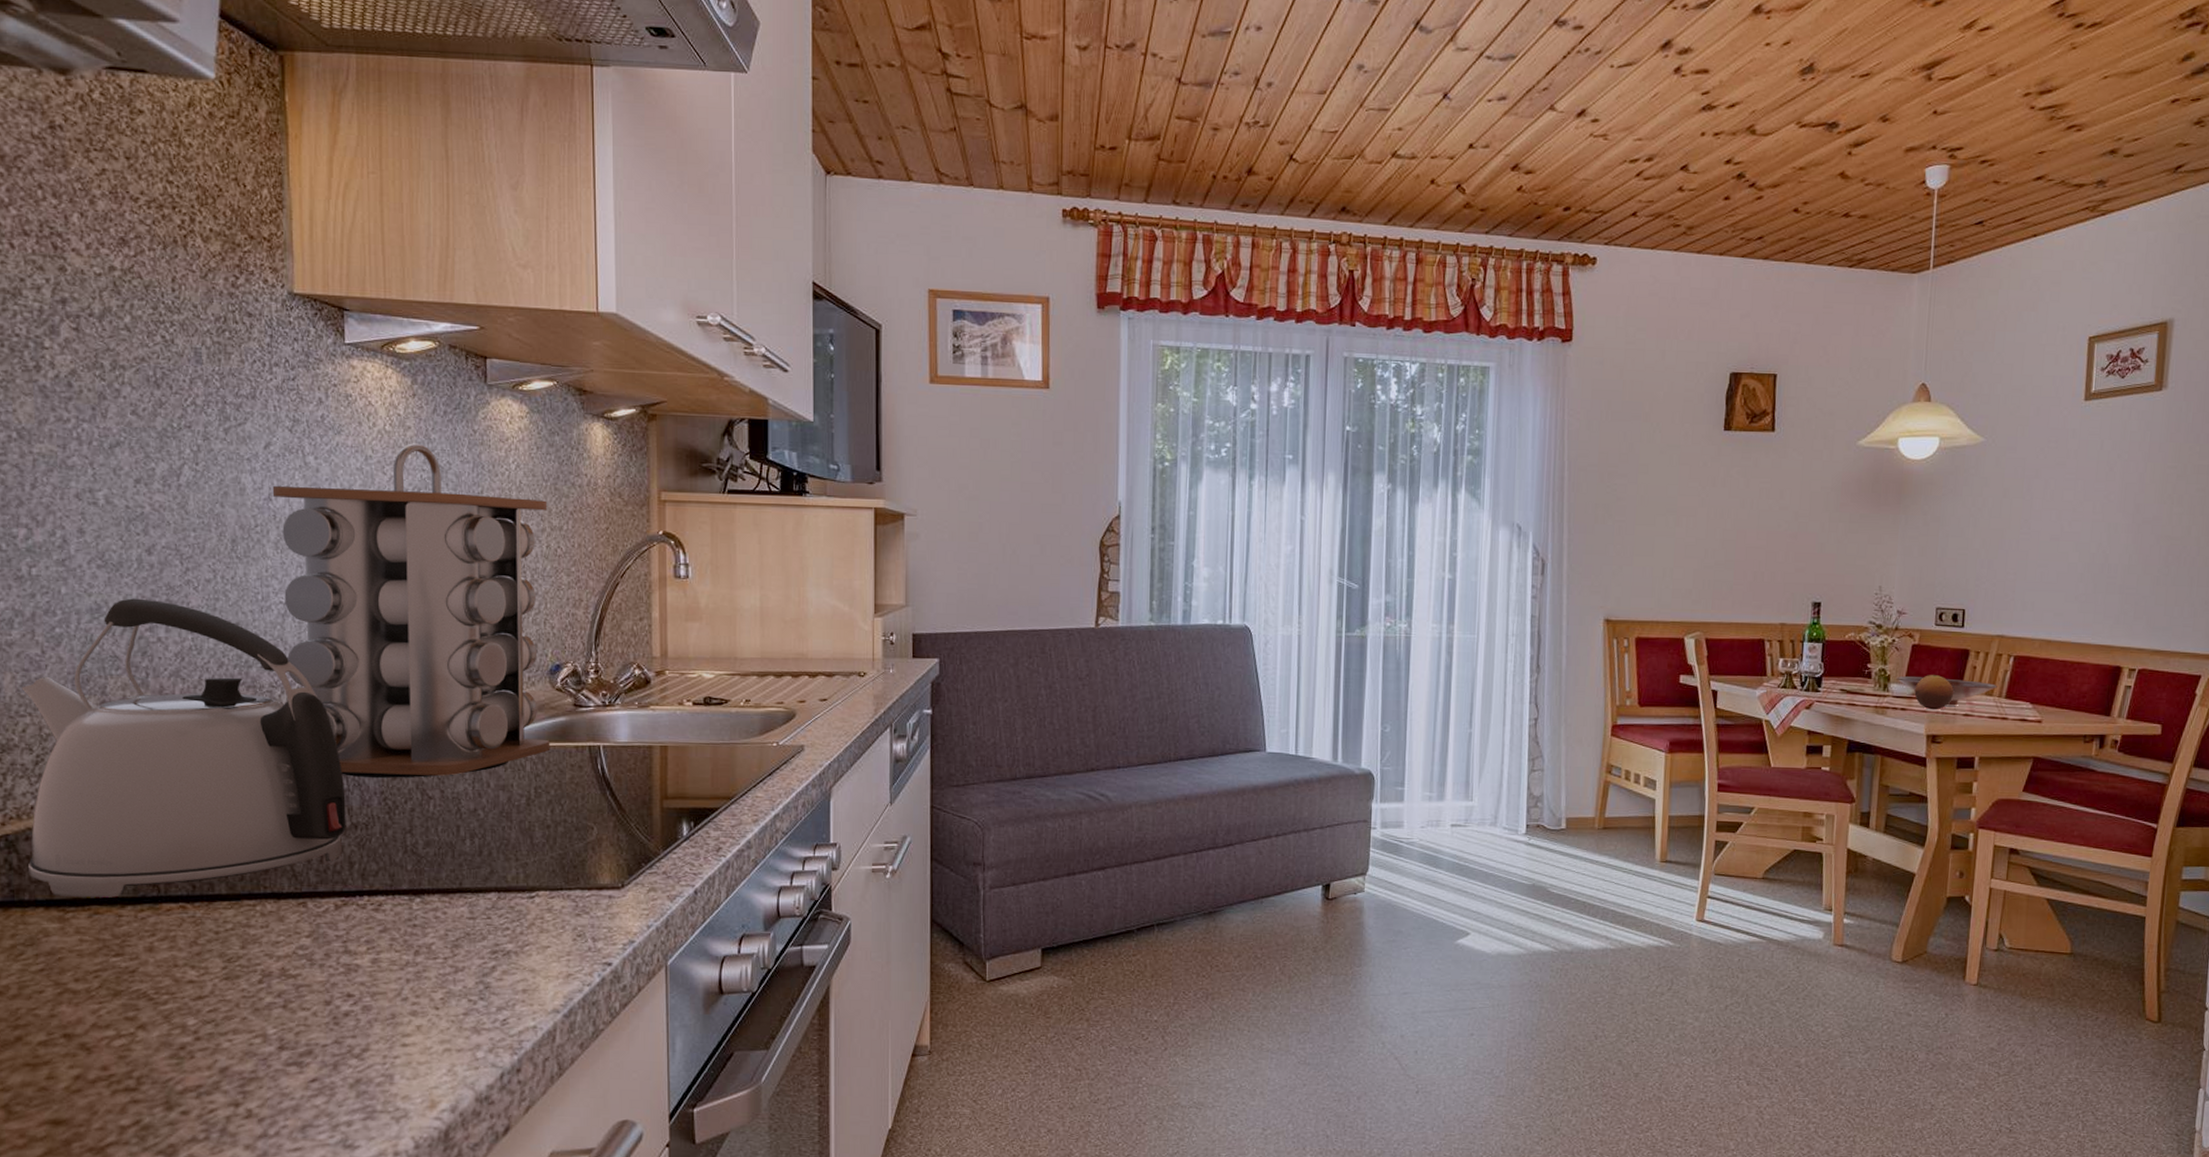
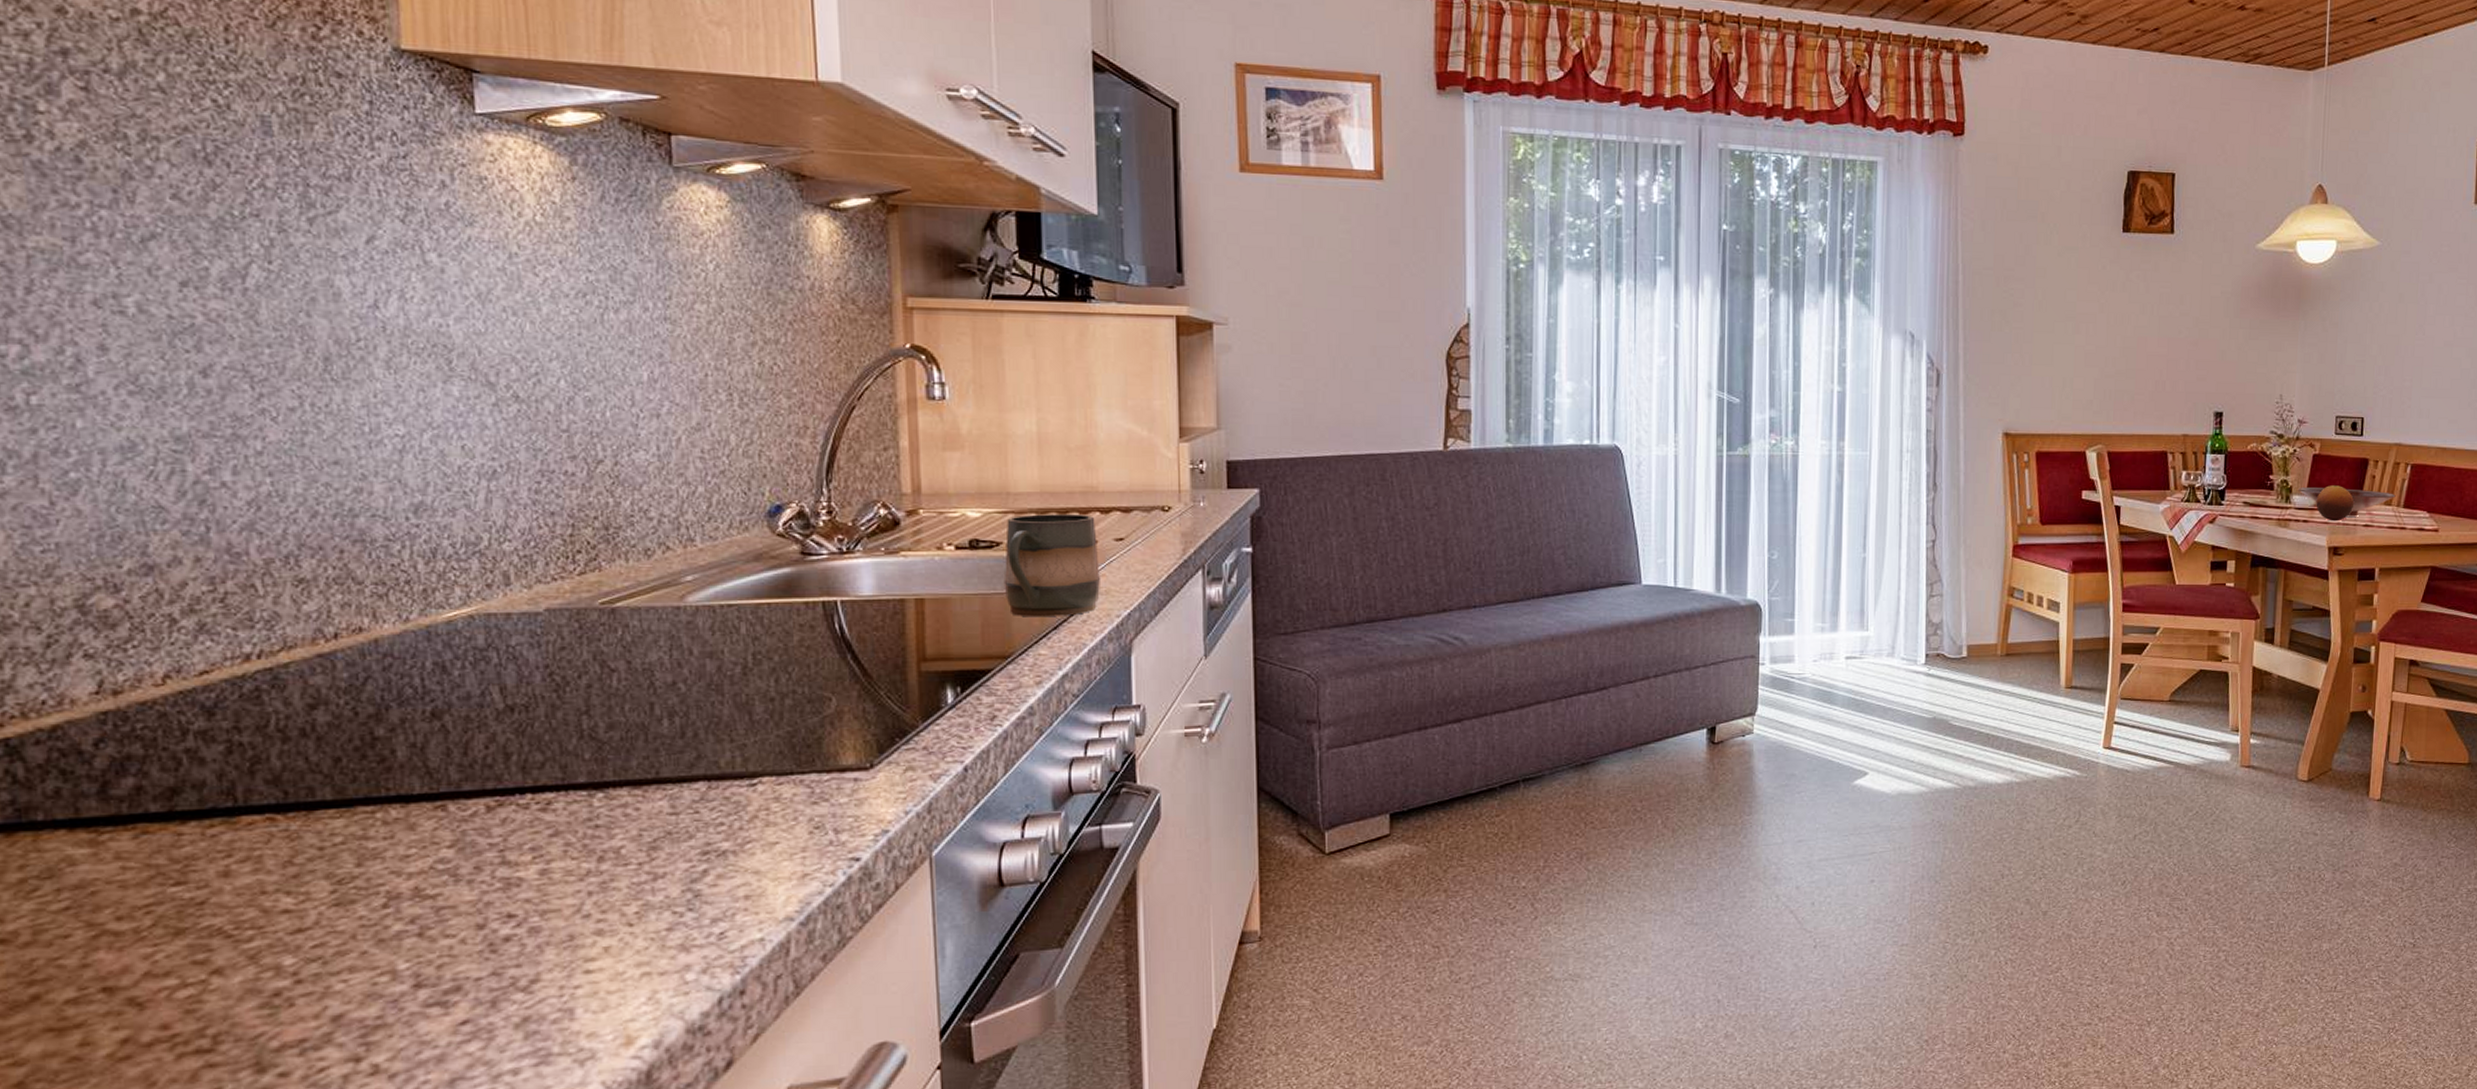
kettle: present [22,598,346,898] -> none [21,432,499,814]
spice rack: present [272,443,550,778] -> none [379,237,772,648]
mug: none [730,676,808,765] -> present [1003,514,1101,618]

